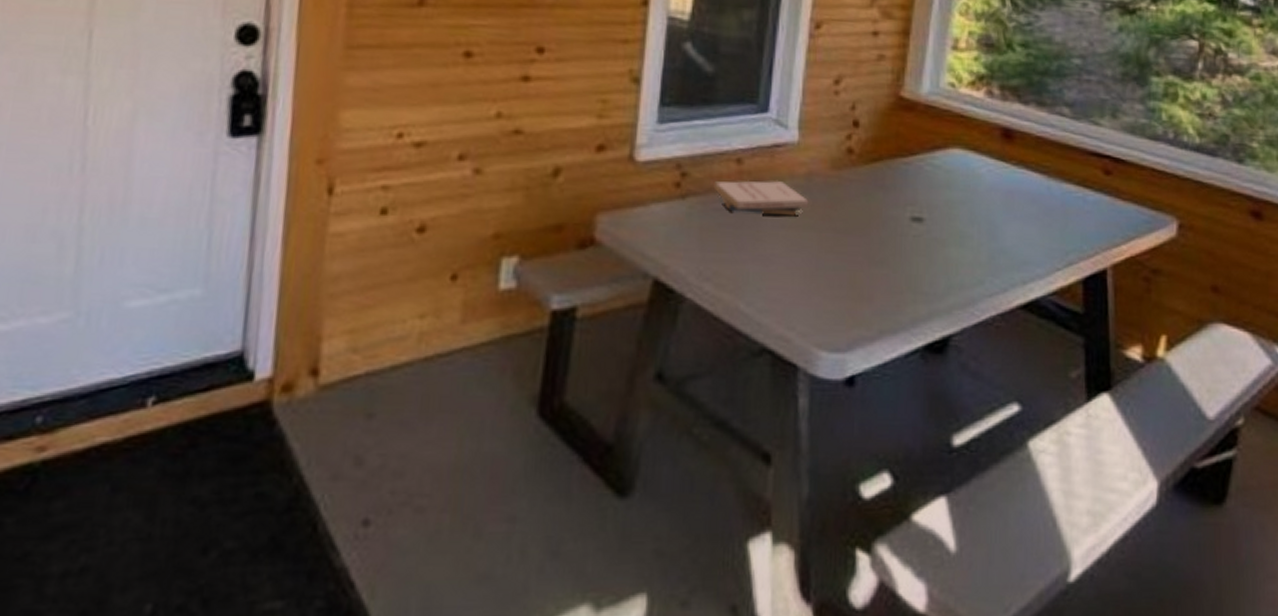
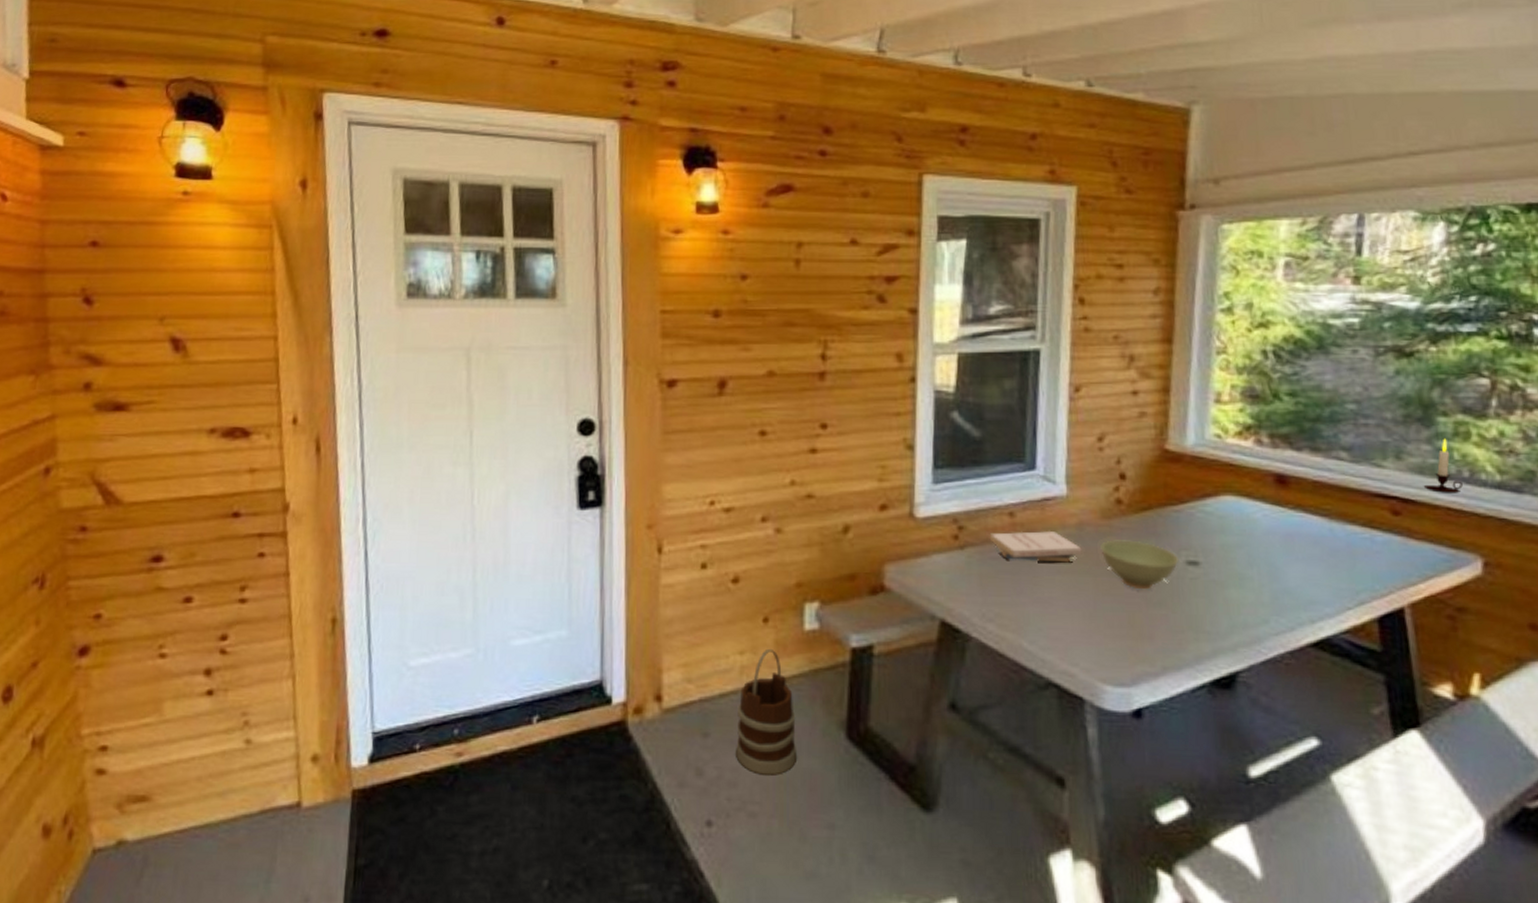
wooden bucket: none [405,311,481,462] -> present [736,648,796,775]
bowl: none [827,192,905,248] -> present [1100,540,1180,590]
candle: none [1133,98,1167,156] -> present [1423,438,1463,495]

